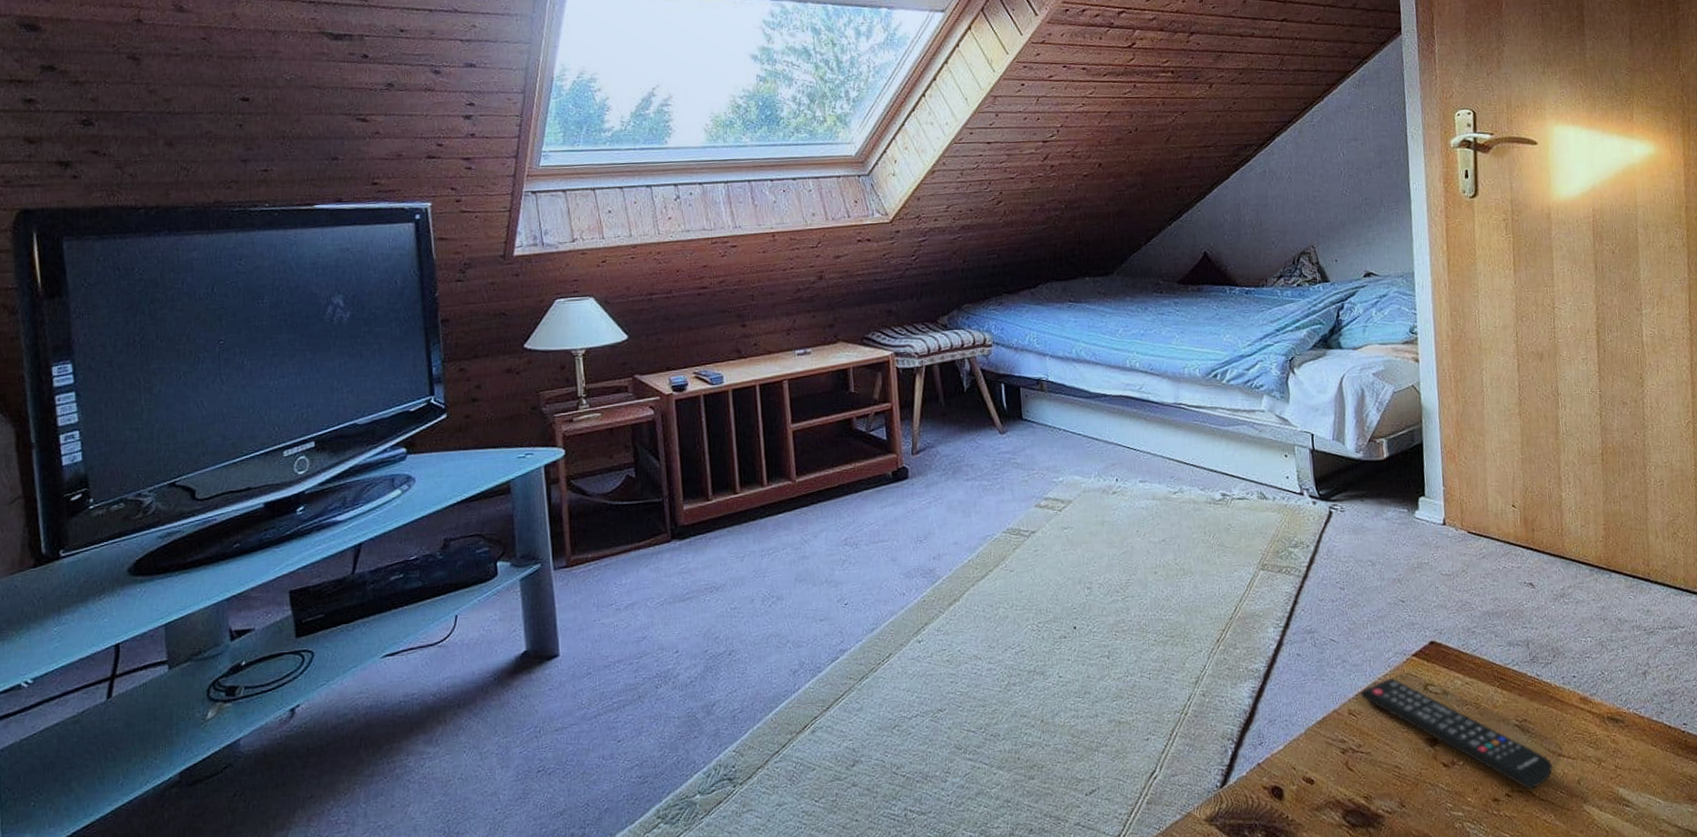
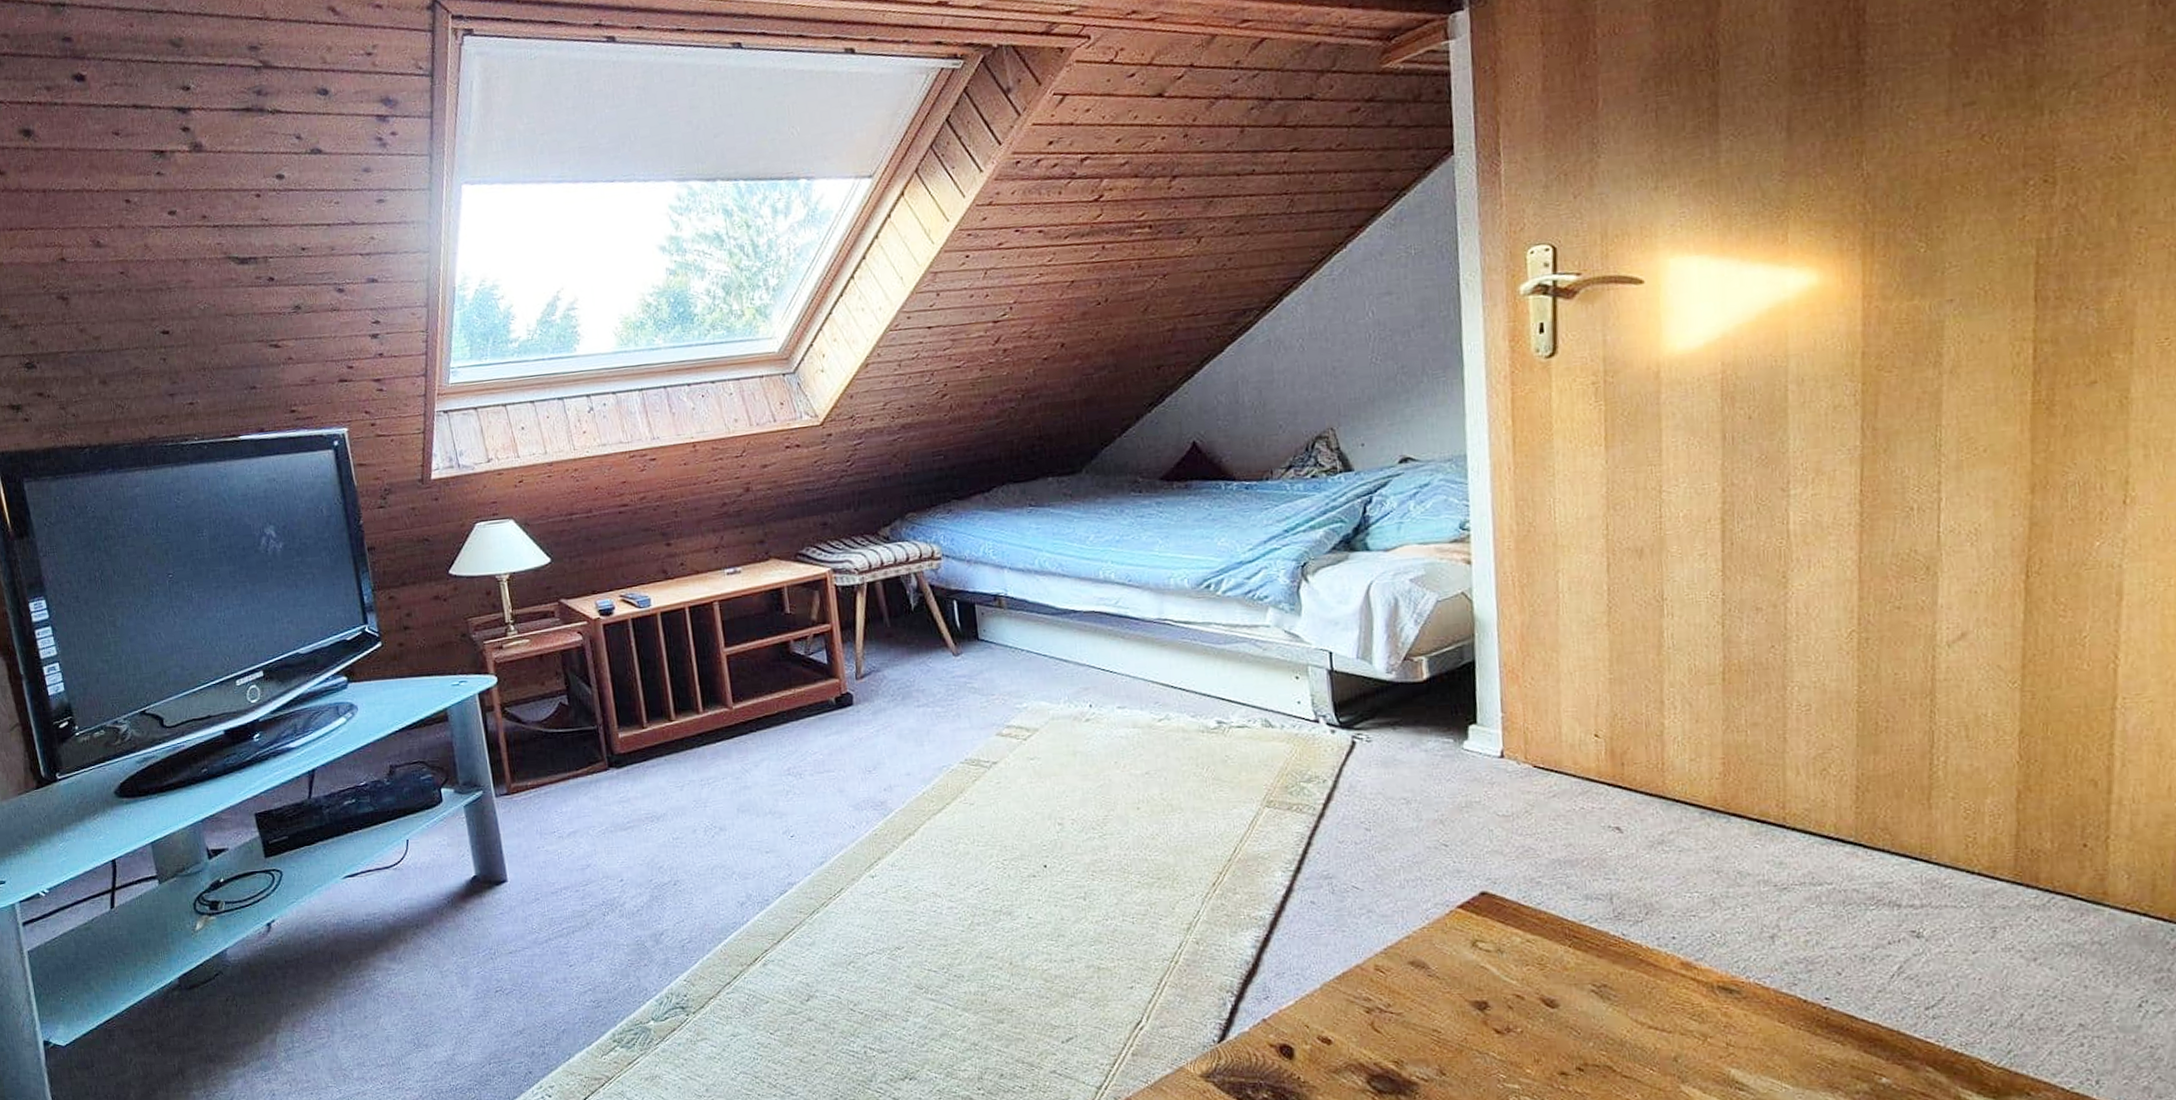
remote control: present [1360,677,1553,790] -> none [1390,931,1640,1065]

